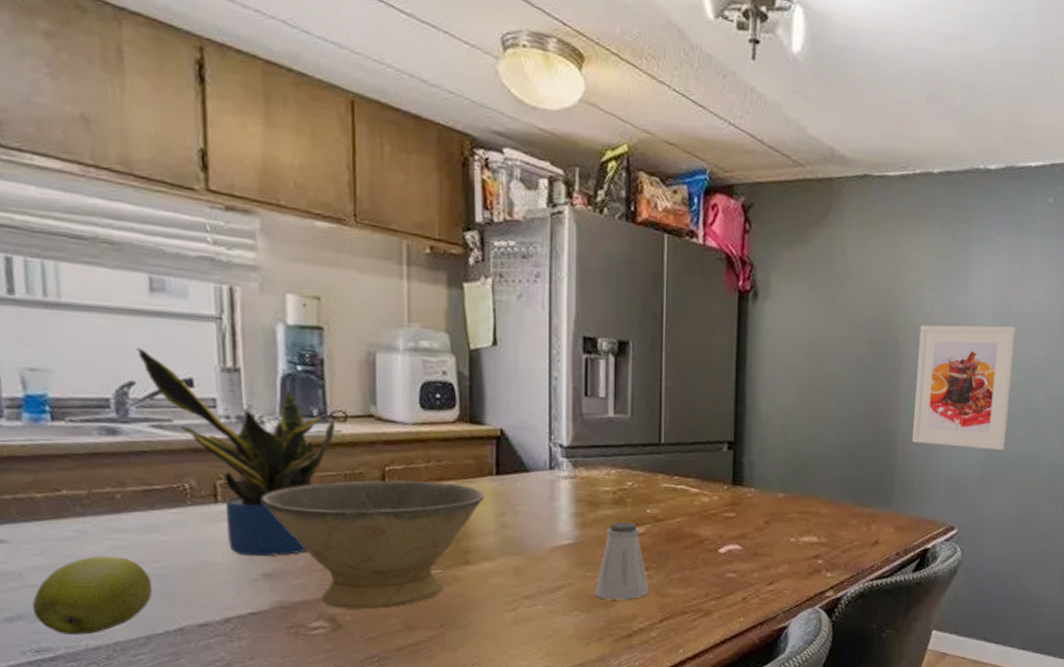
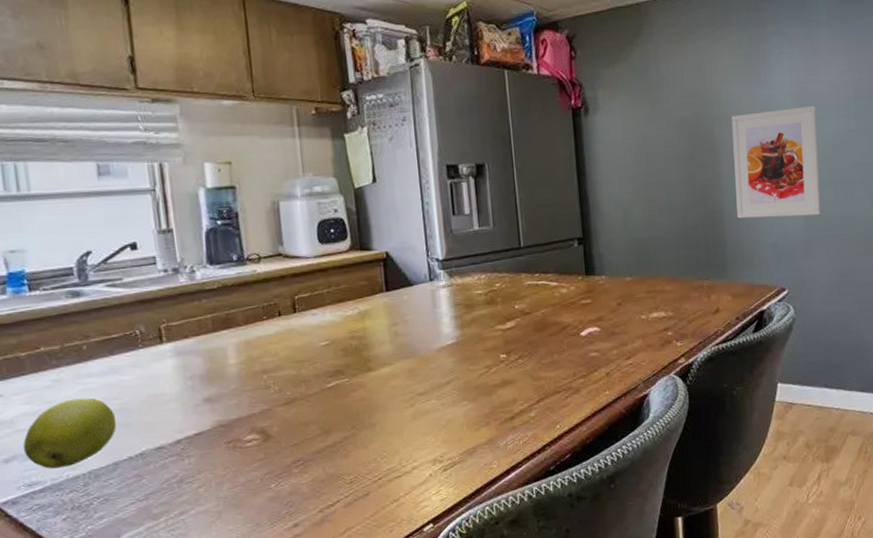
potted plant: present [135,348,336,557] -> none [90,223,252,386]
bowl: present [262,480,484,610] -> none [197,303,378,422]
saltshaker: present [595,521,650,600] -> none [478,318,525,389]

